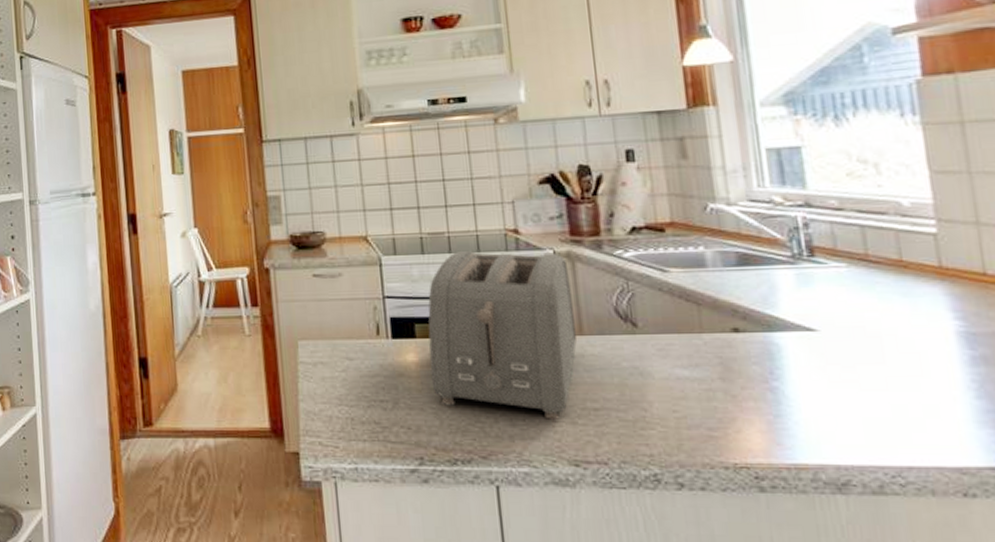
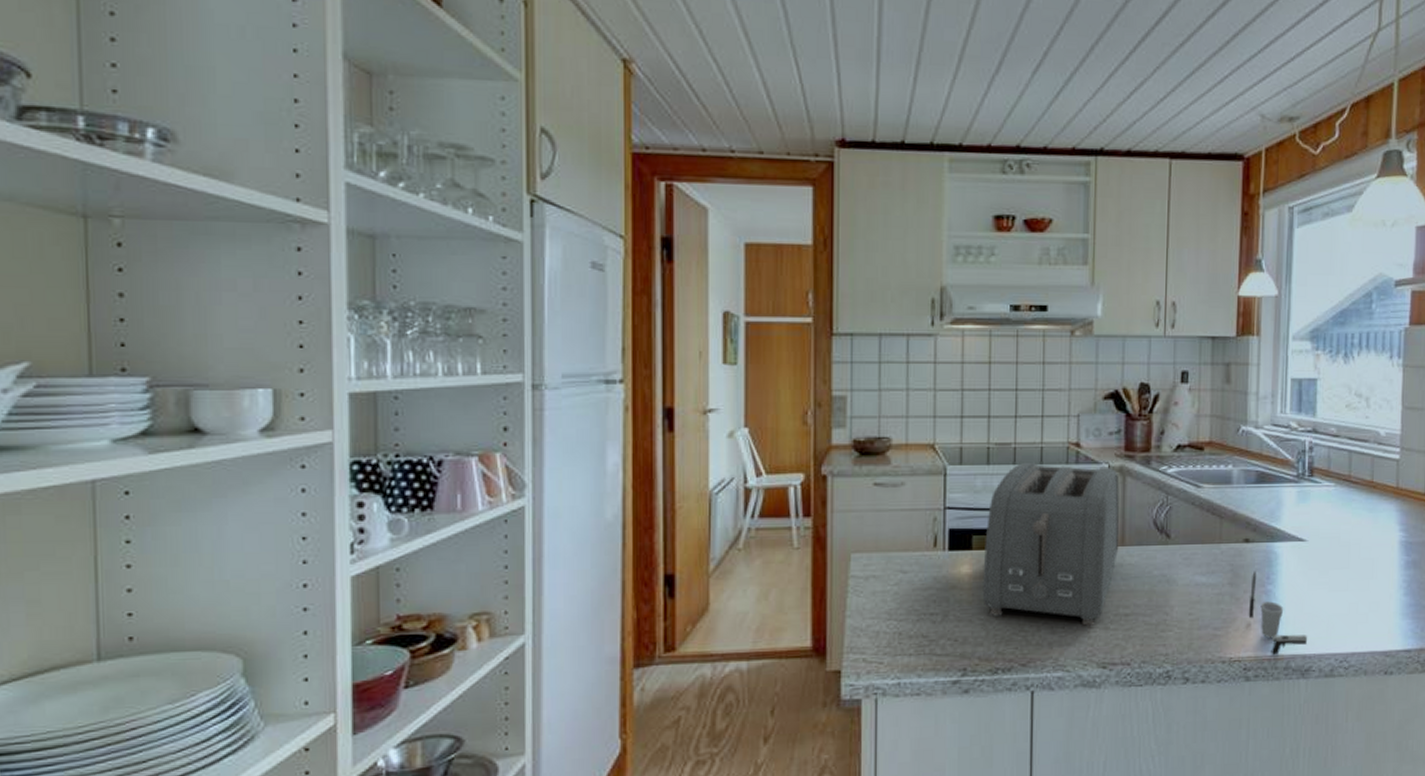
cup: none [749,365,840,464] -> present [1248,571,1308,656]

